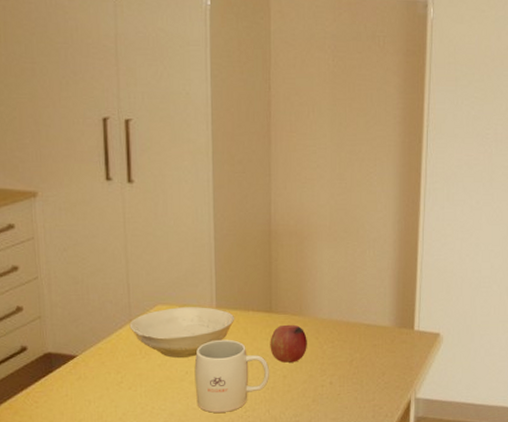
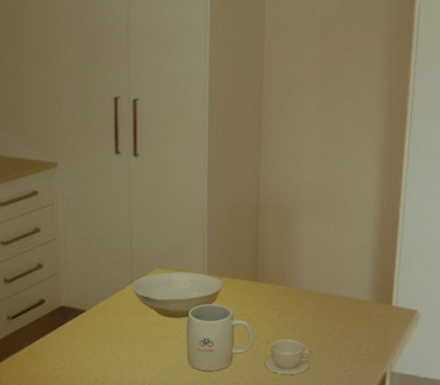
fruit: present [270,324,307,363] -> none [255,293,289,329]
teacup: none [283,371,331,410] -> present [265,338,310,375]

